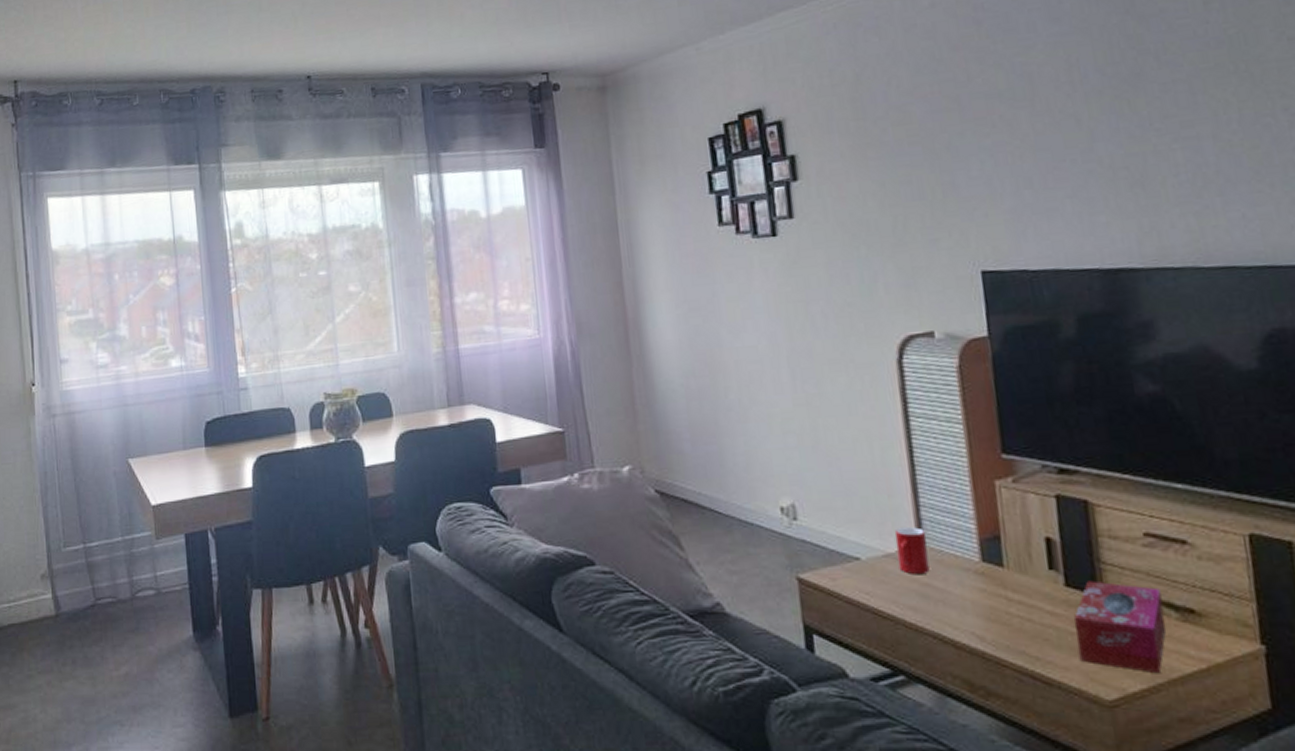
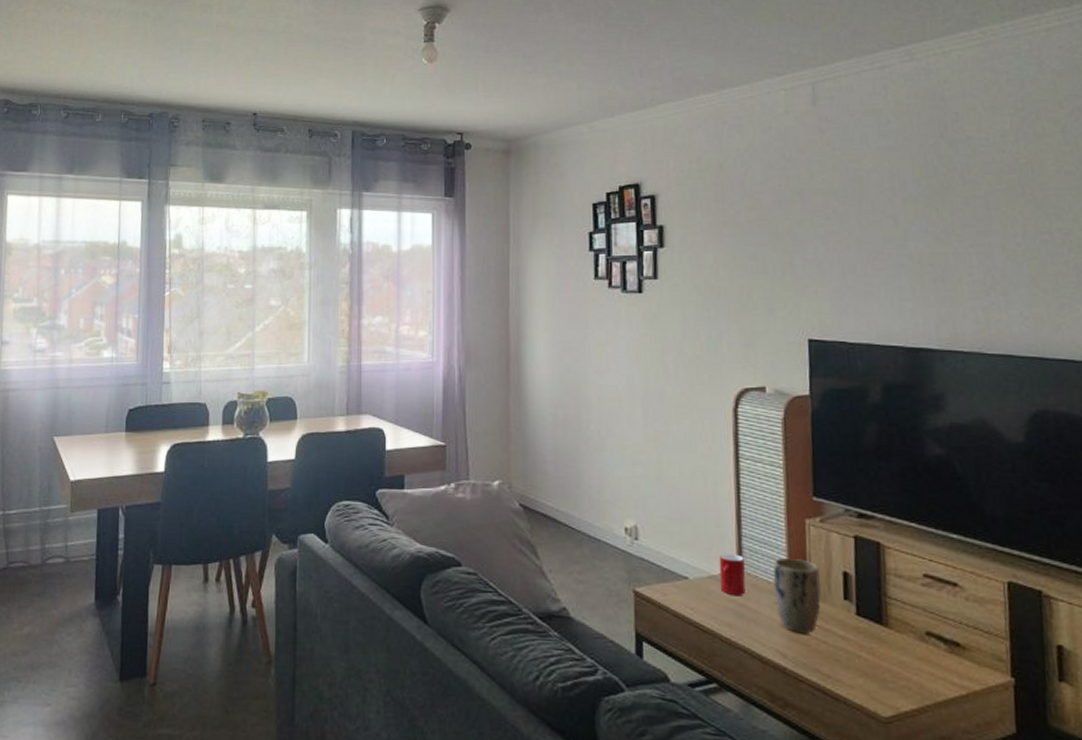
plant pot: none [960,527,1021,612] -> present [773,558,821,634]
tissue box: present [1074,580,1166,674] -> none [861,612,936,697]

